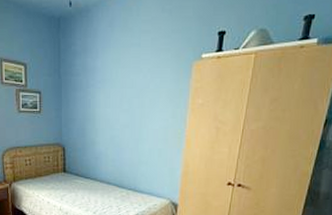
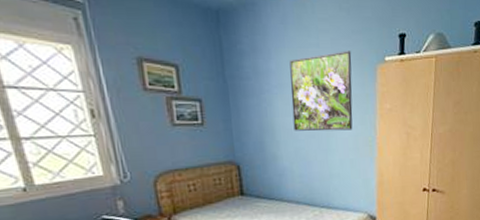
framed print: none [111,49,170,122] -> present [289,51,353,131]

